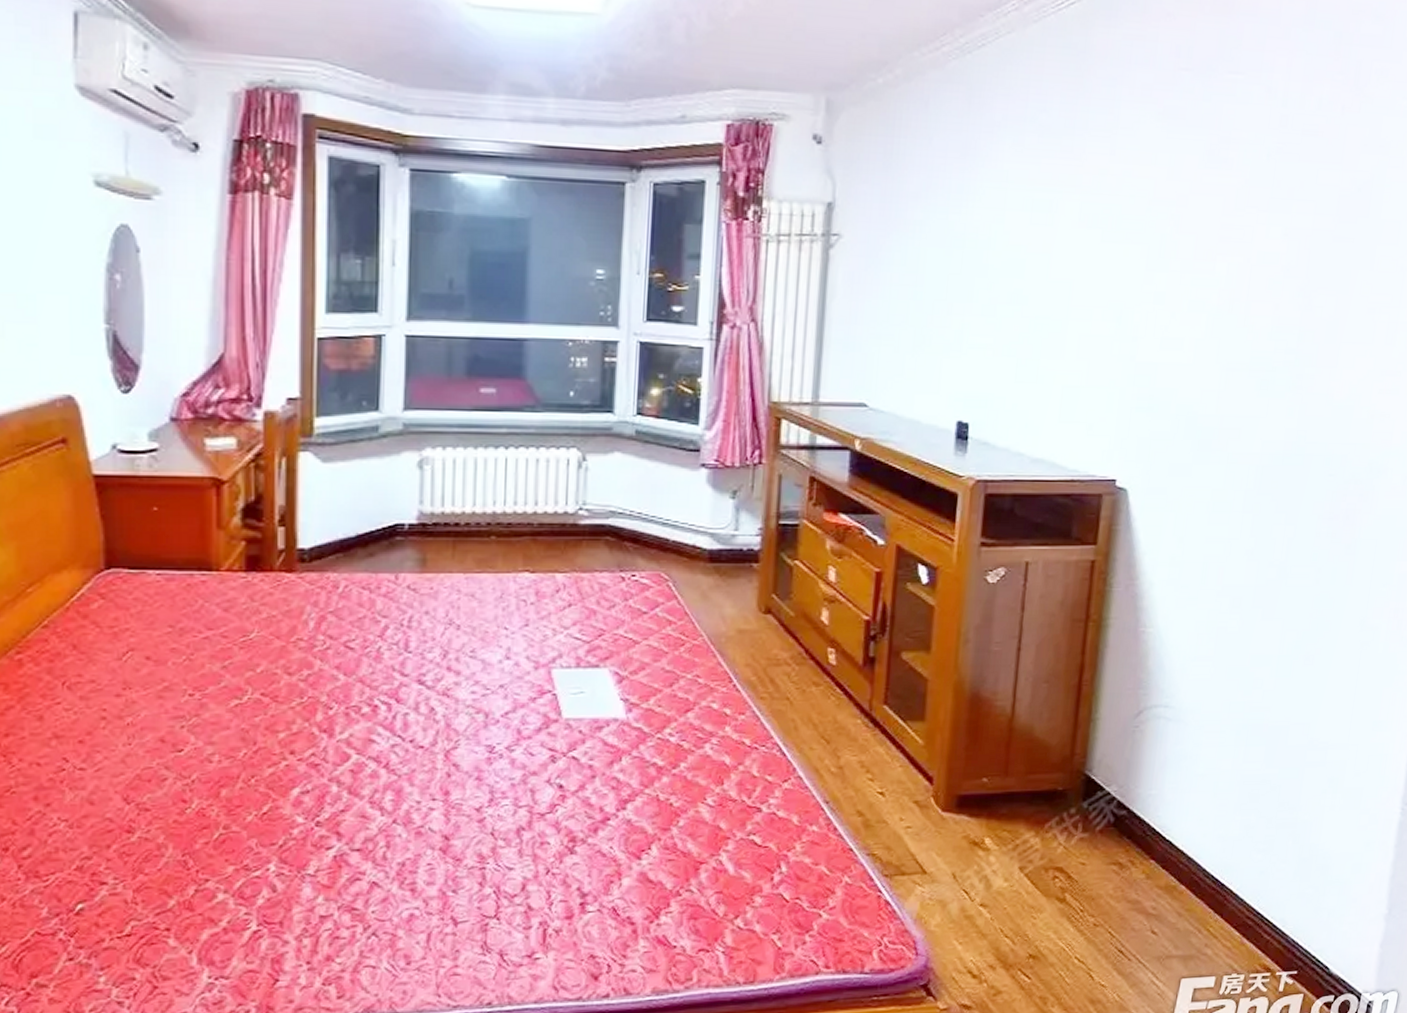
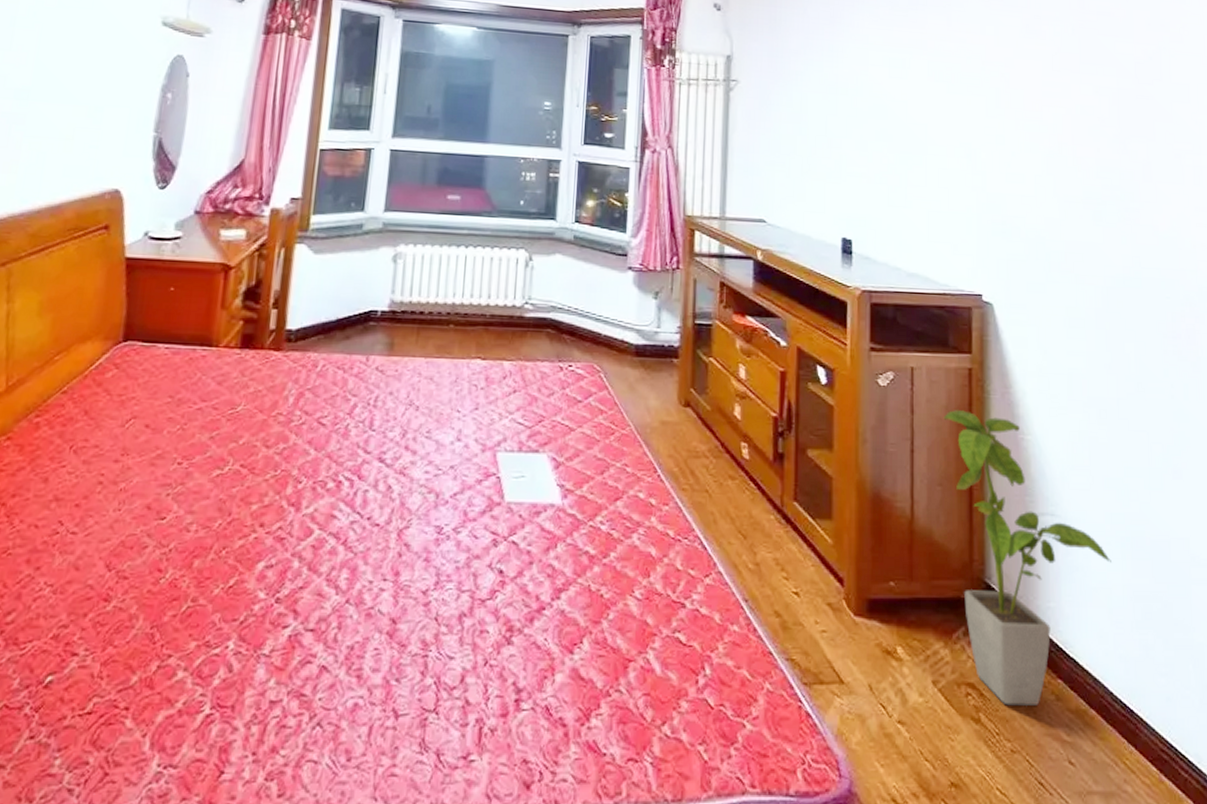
house plant: none [1057,605,1223,886] -> present [943,410,1111,706]

